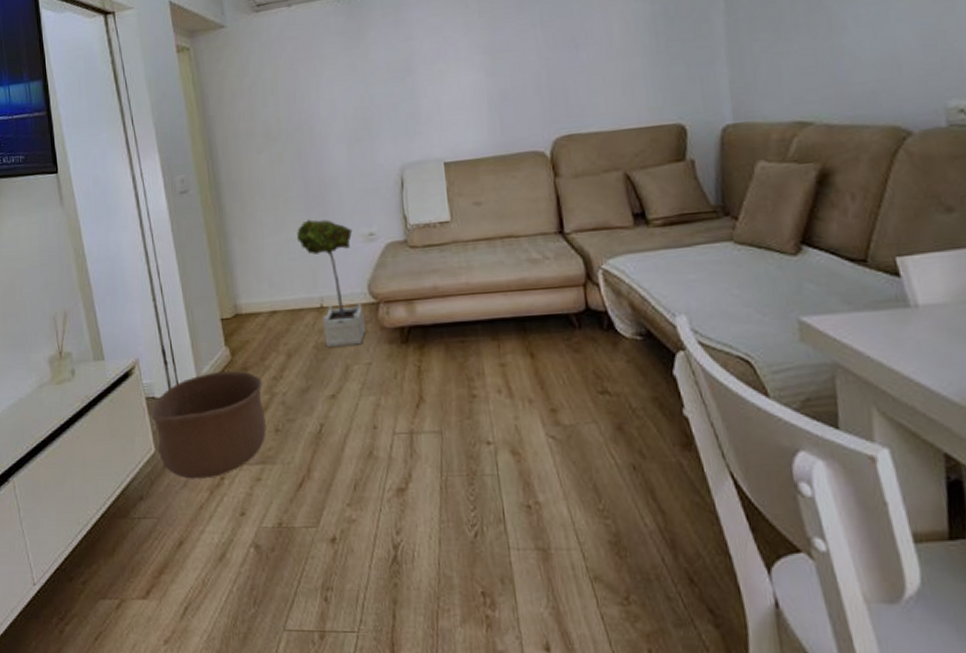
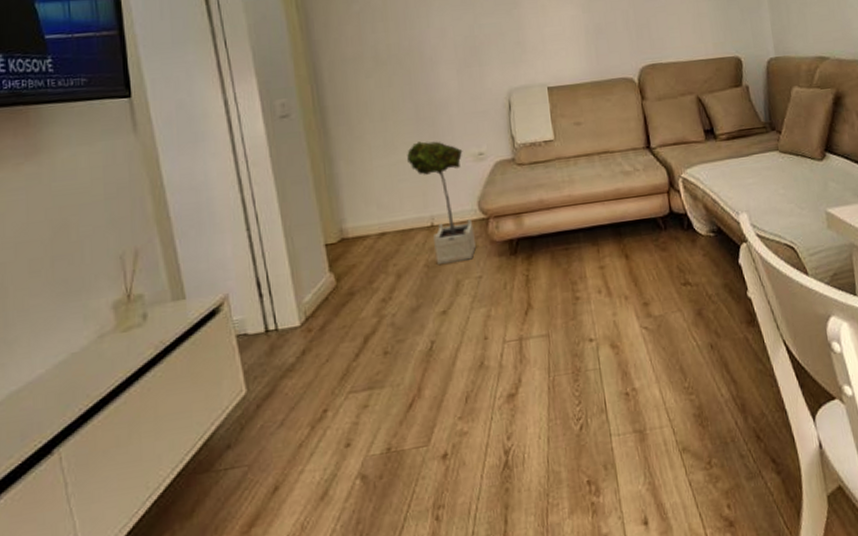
basket: present [150,371,266,479] -> none [242,296,374,418]

